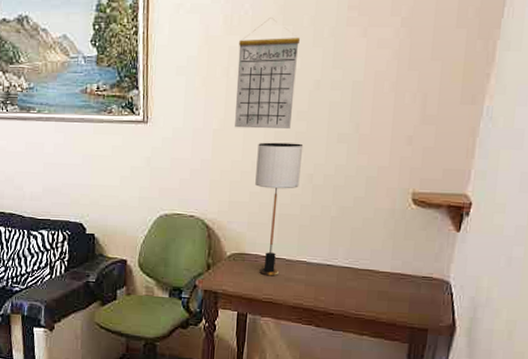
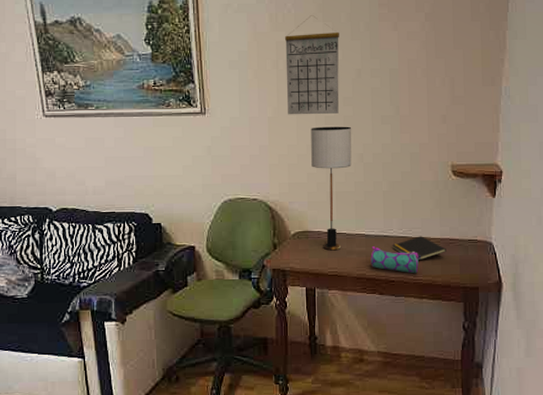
pencil case: none [309,275,366,308] -> present [370,246,421,274]
notepad: none [334,268,396,295] -> present [391,236,446,261]

